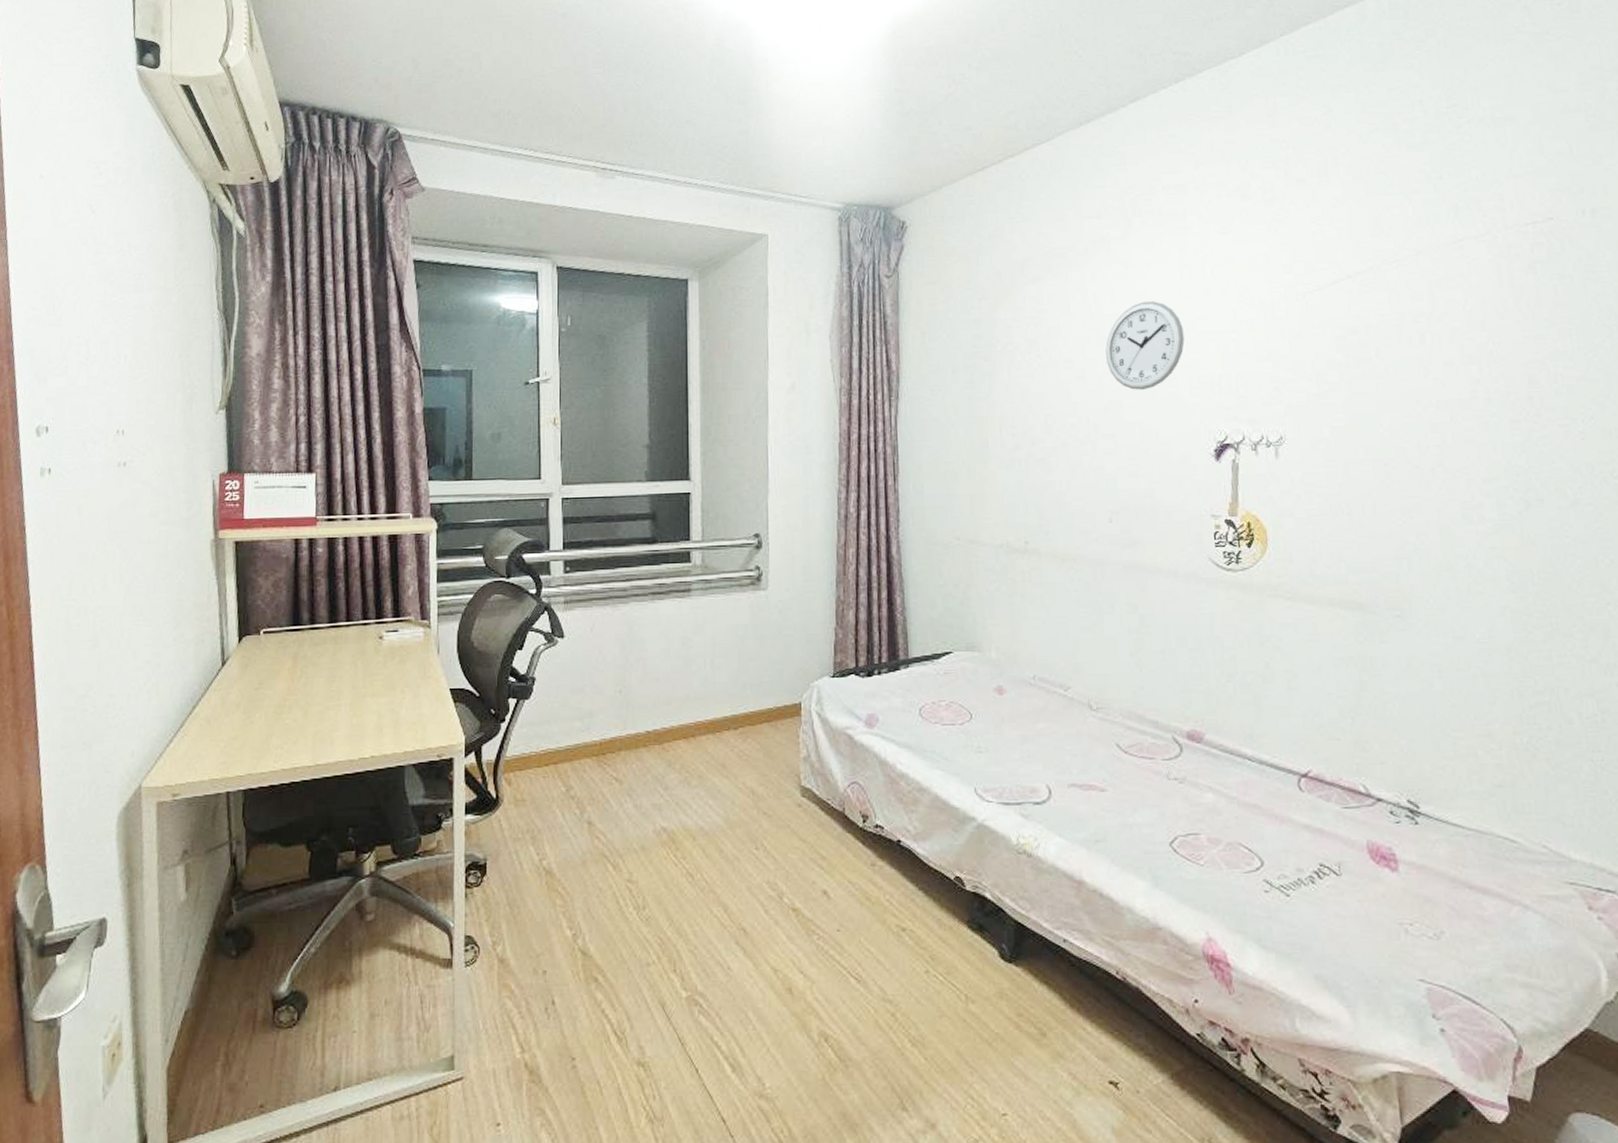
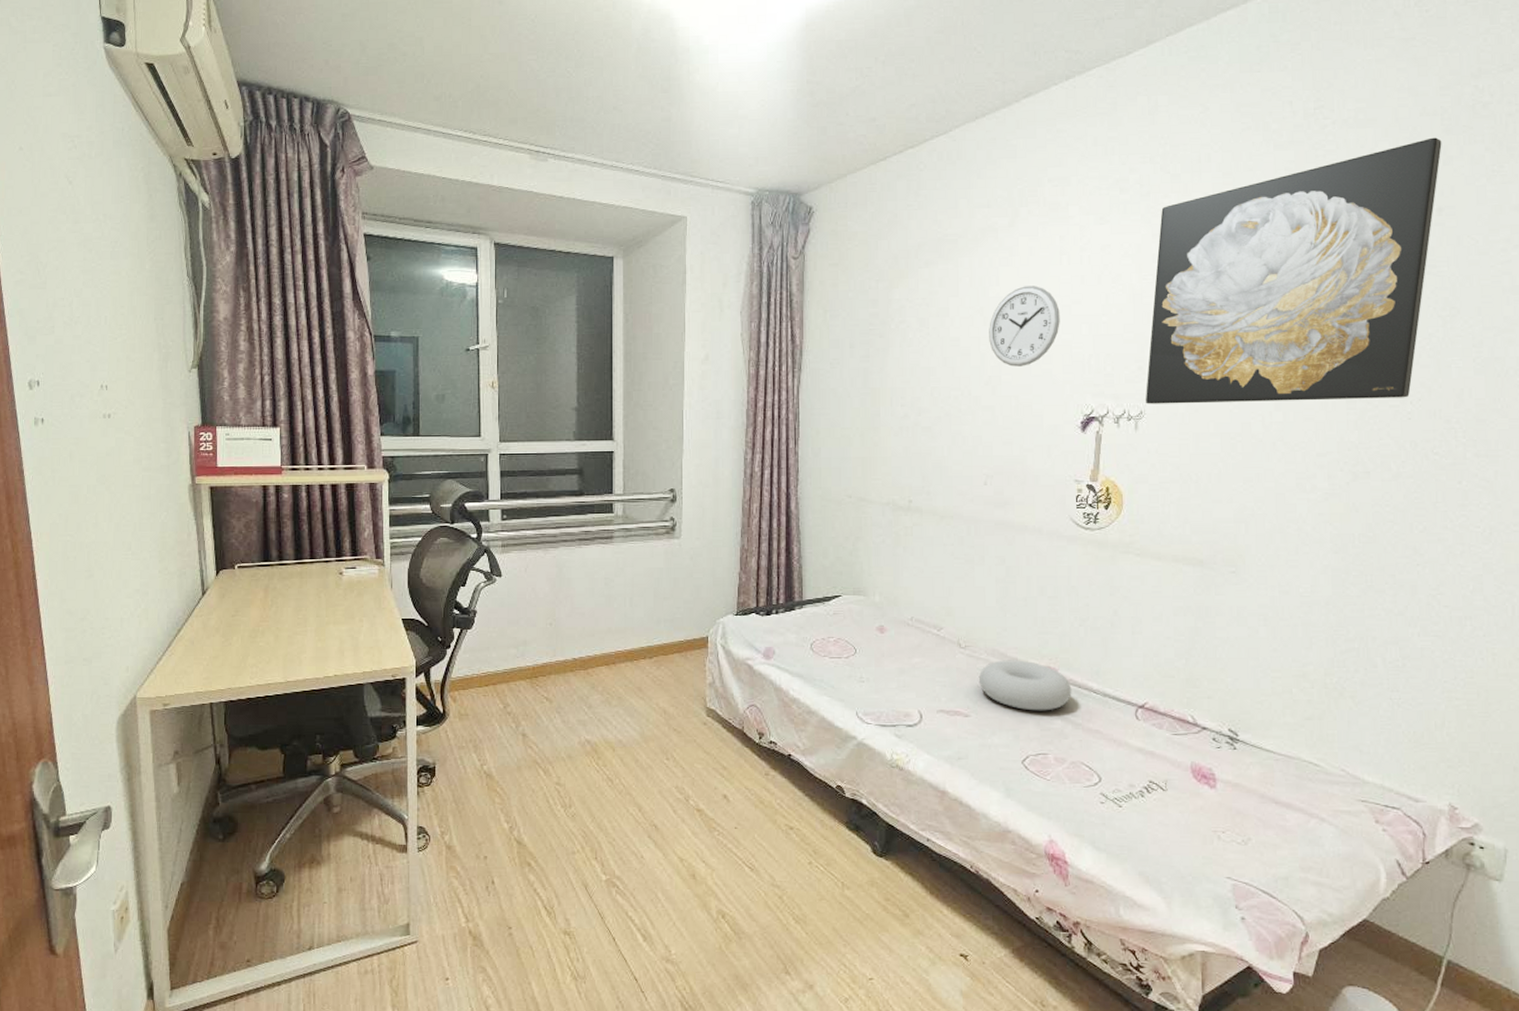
cushion: none [1114,723,1223,783] -> present [978,660,1072,711]
wall art: none [1284,135,1590,429] -> present [1146,137,1442,404]

